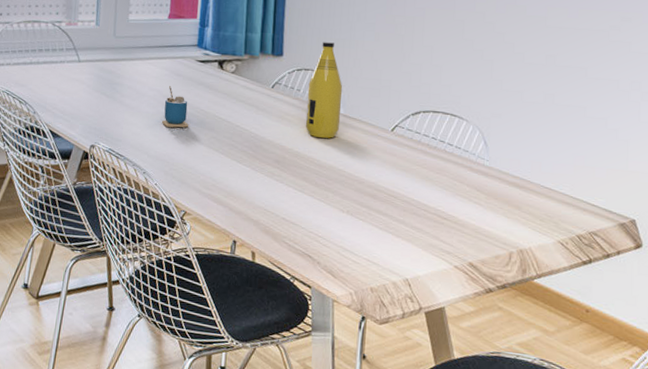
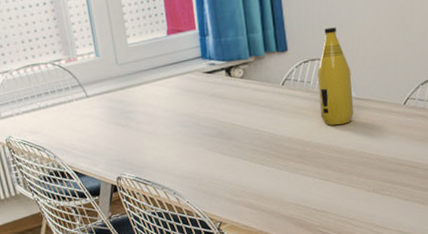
cup: present [162,86,188,128] -> none [180,103,208,145]

